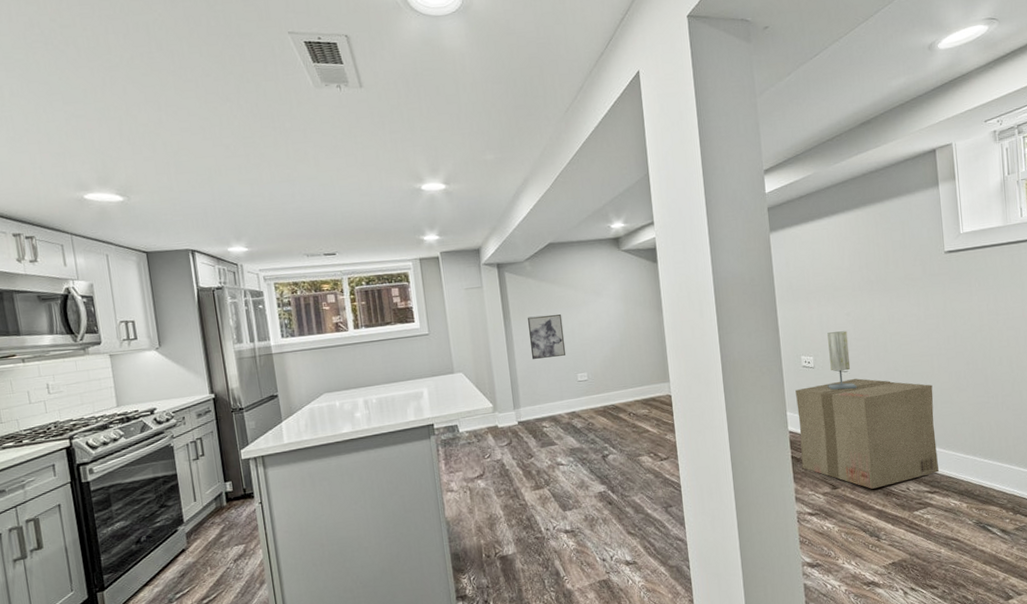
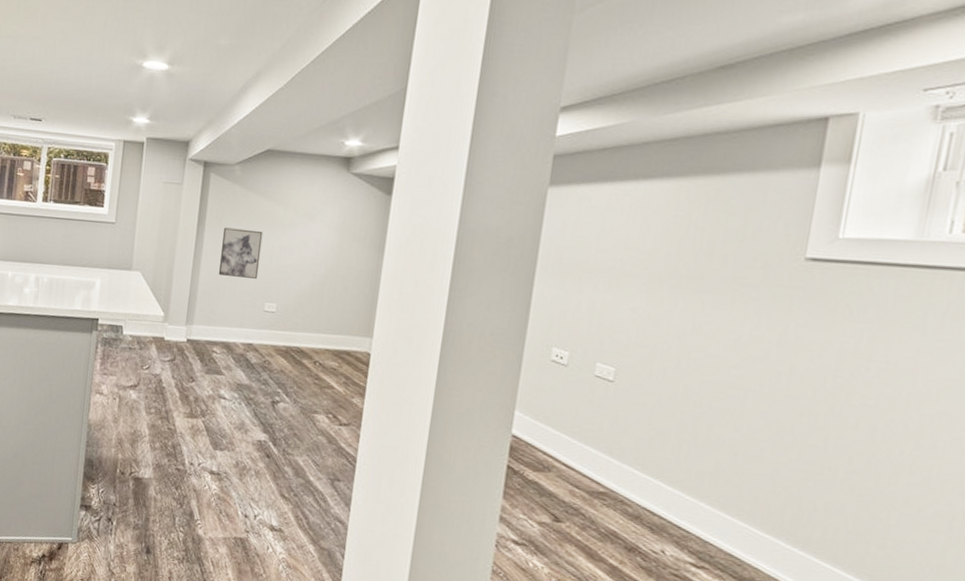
cardboard box: present [795,378,939,489] -> none [518,386,737,544]
table lamp: present [826,331,857,390] -> none [579,327,627,405]

